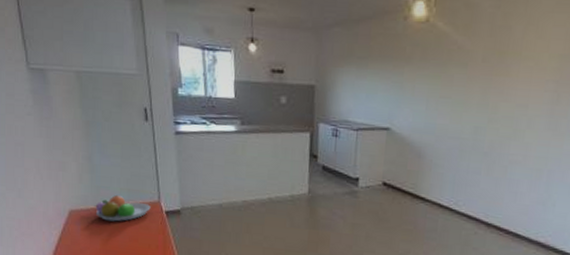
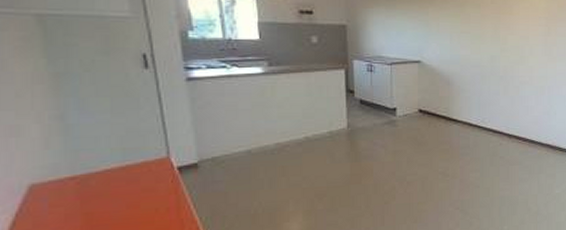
fruit bowl: present [94,195,151,222] -> none [70,157,157,190]

